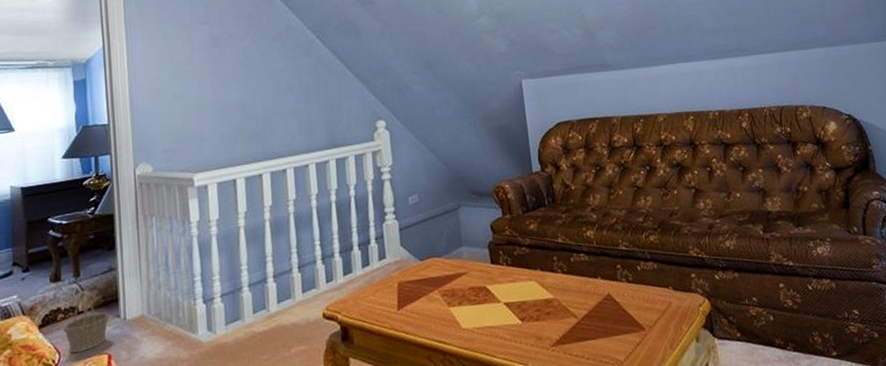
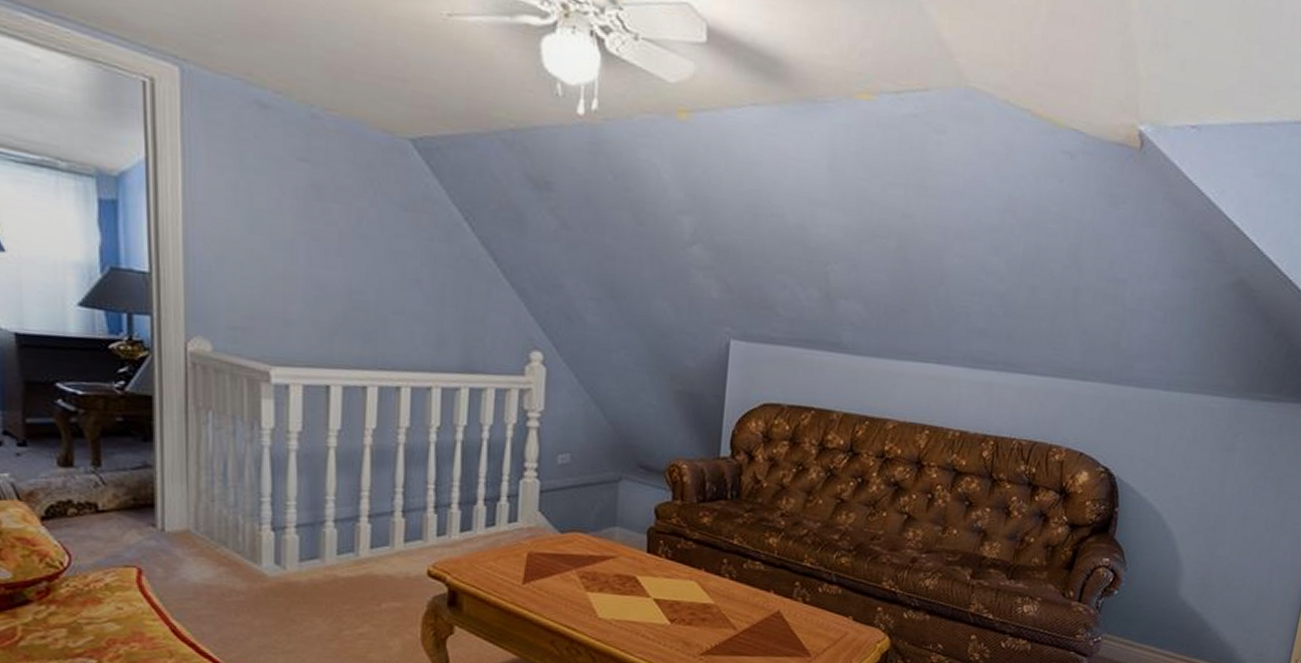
basket: present [62,290,109,353] -> none [75,485,141,560]

